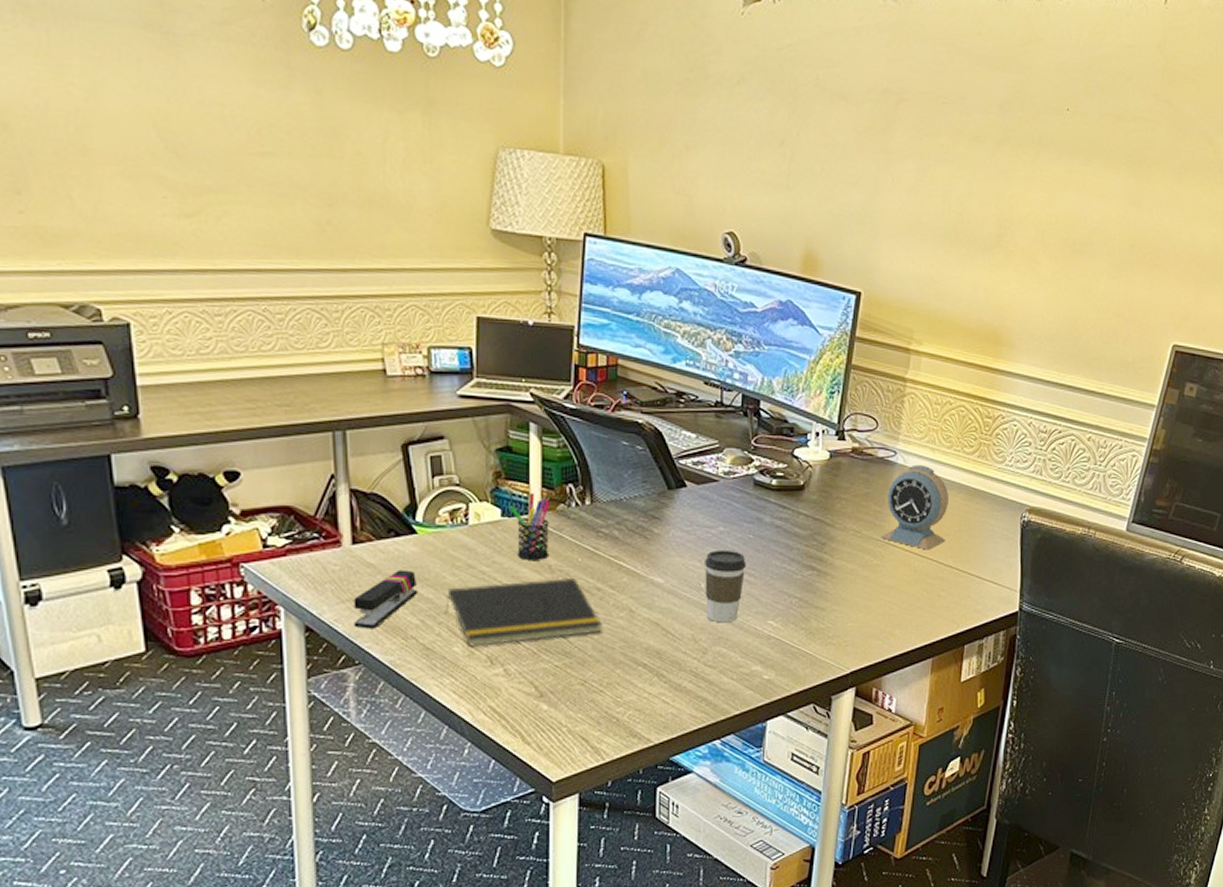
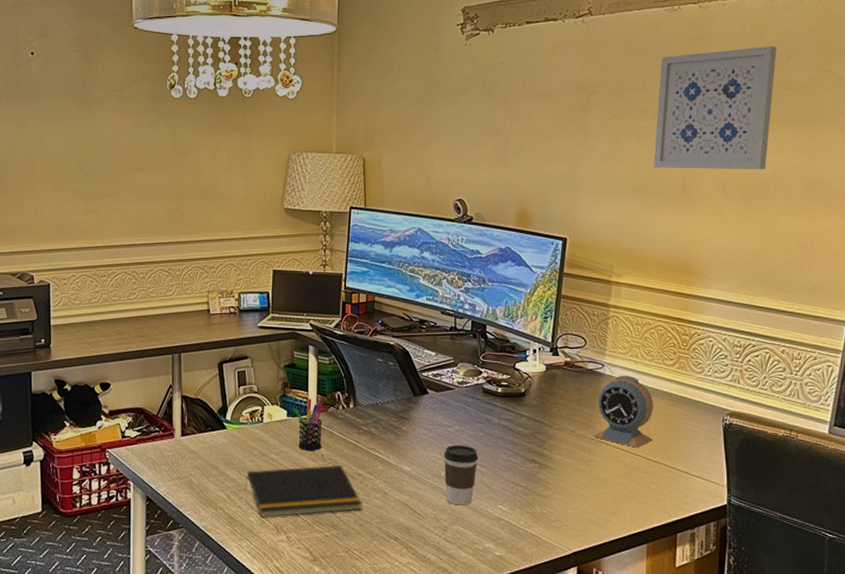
stapler: present [353,570,418,629] -> none [180,456,226,501]
wall art: none [967,60,1116,220] -> present [653,45,777,170]

